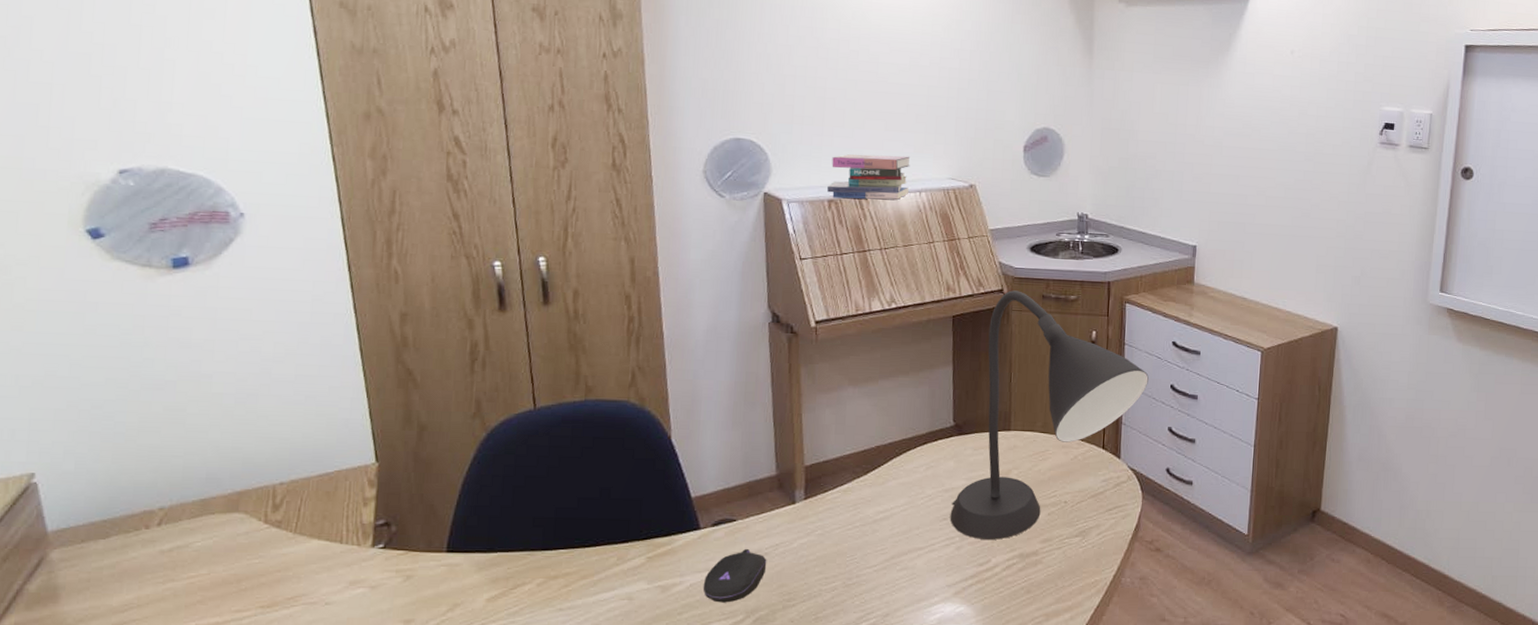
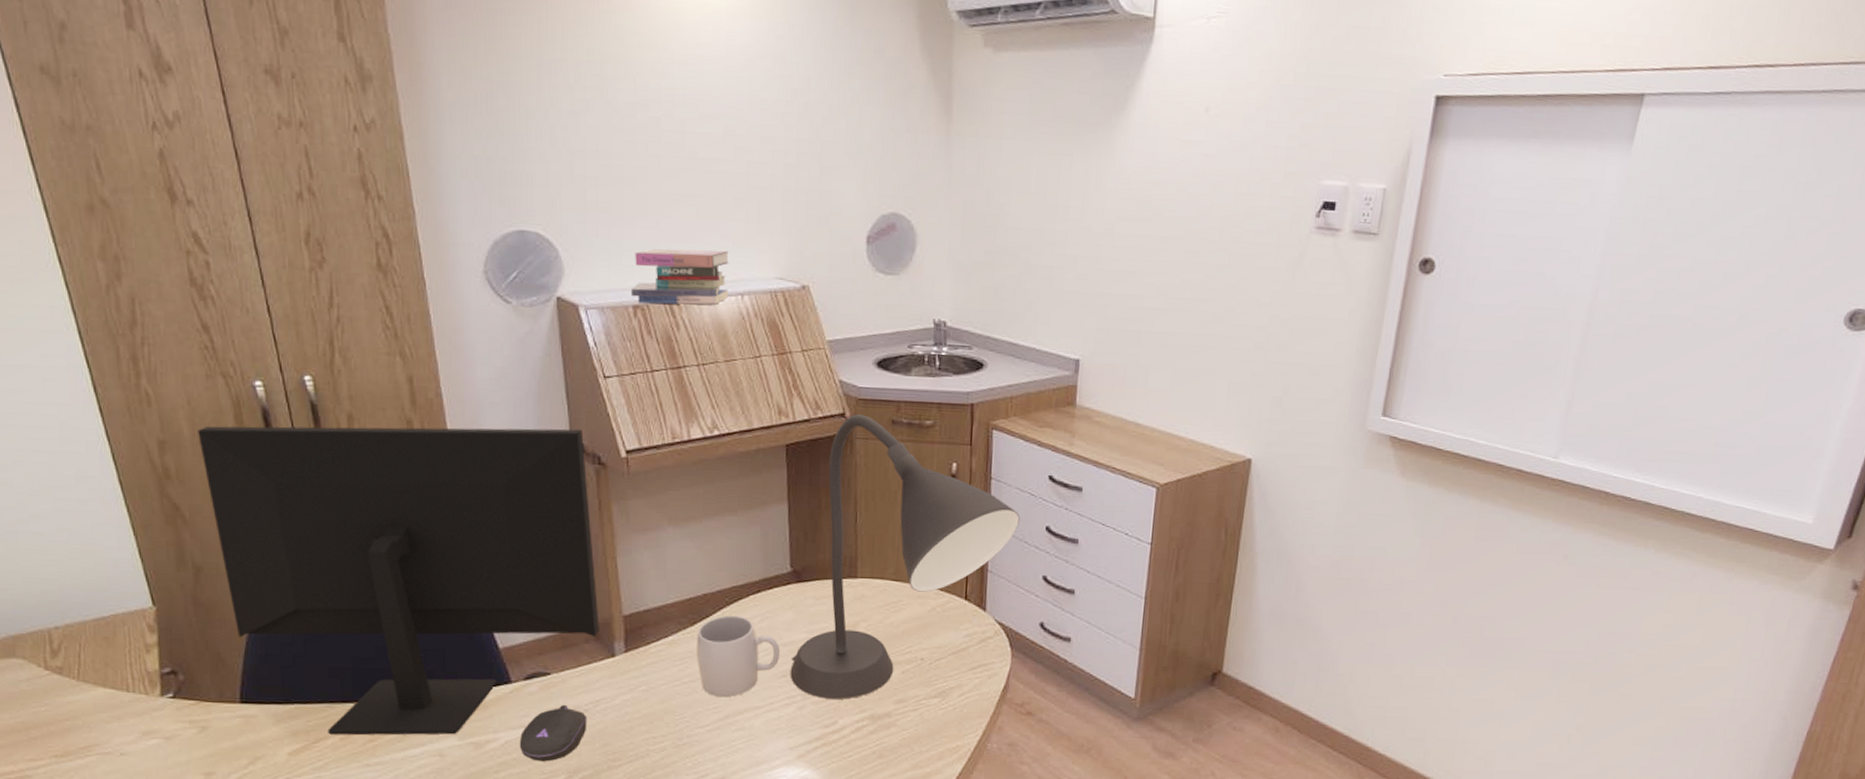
monitor: none [437,300,783,581] -> present [198,426,599,736]
mug: none [868,465,942,540] -> present [697,615,779,698]

